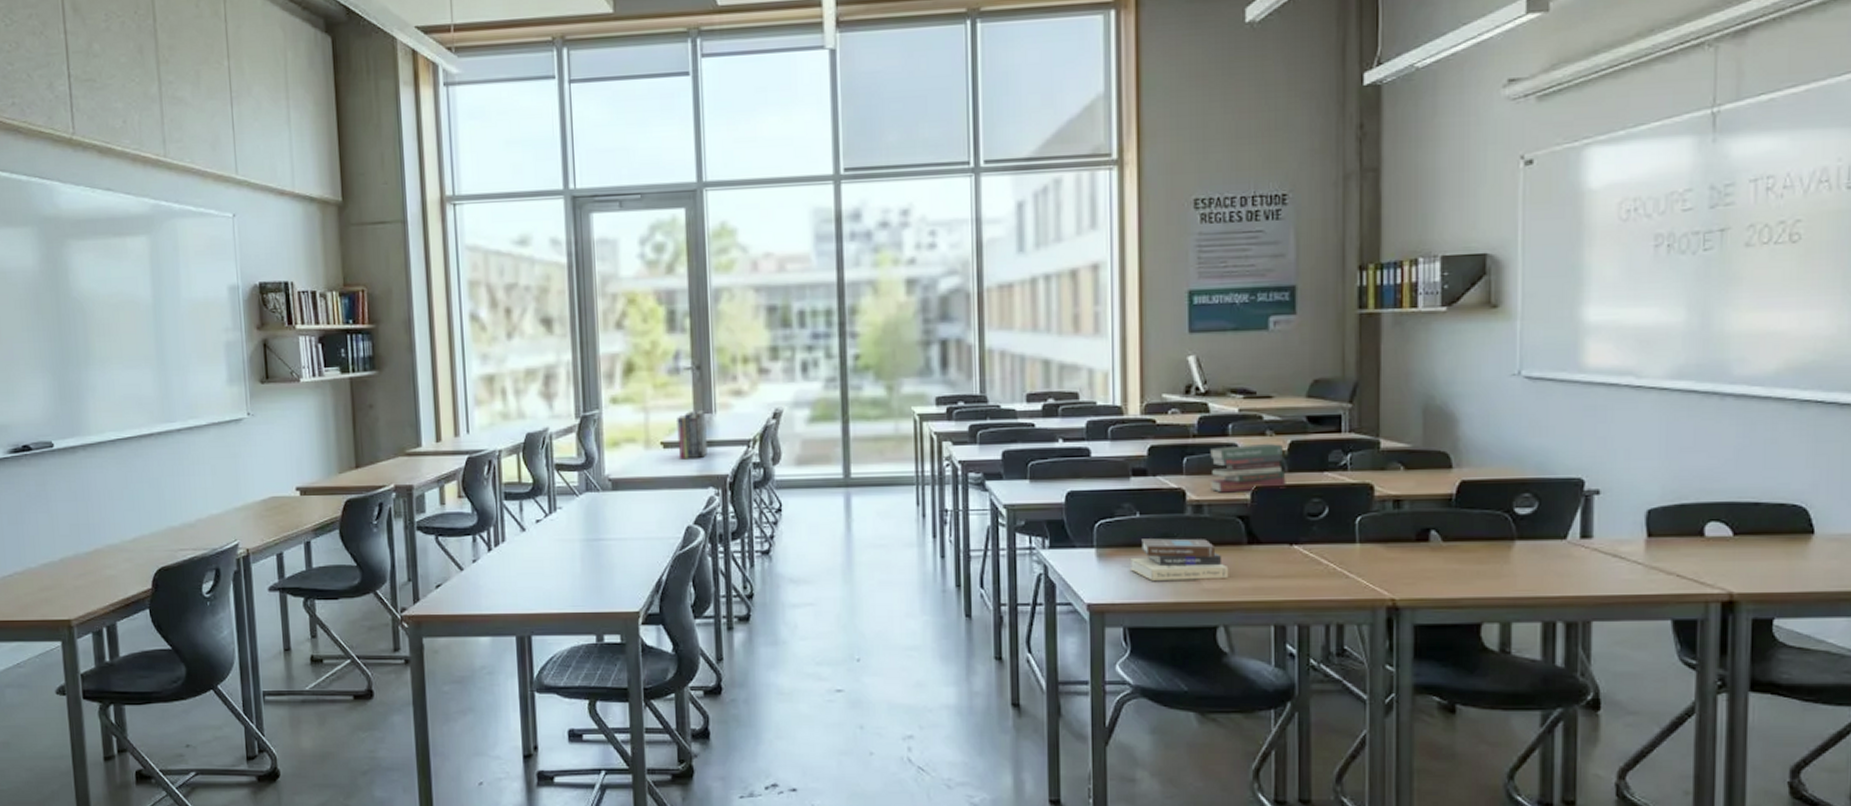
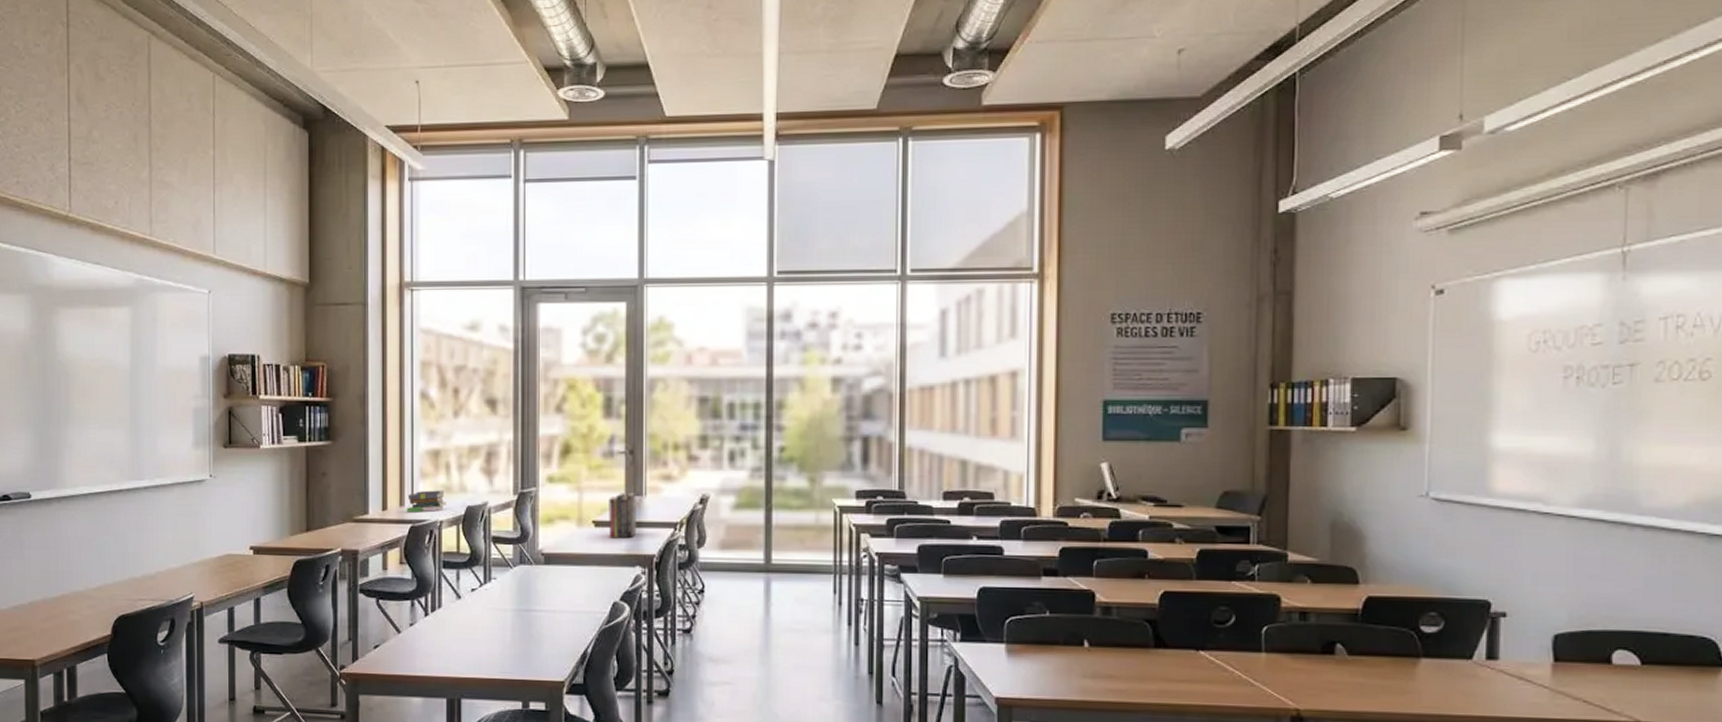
books: none [461,417,504,443] -> present [406,490,446,513]
books: present [1129,538,1229,581] -> none [1038,637,1135,681]
books: present [1209,443,1286,493] -> none [1118,550,1194,597]

